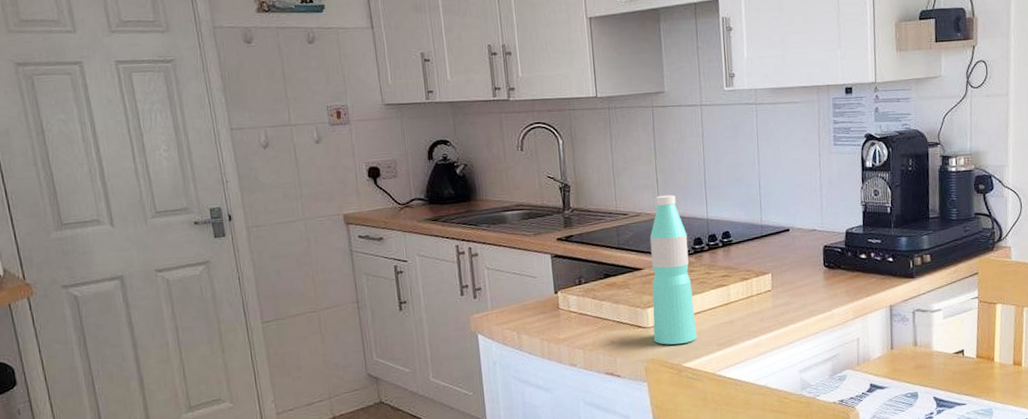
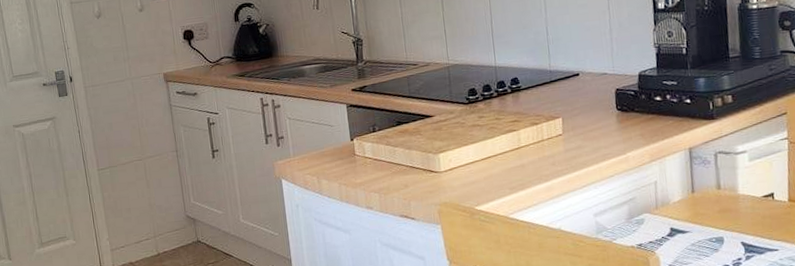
water bottle: present [649,194,697,345] -> none [439,44,489,189]

